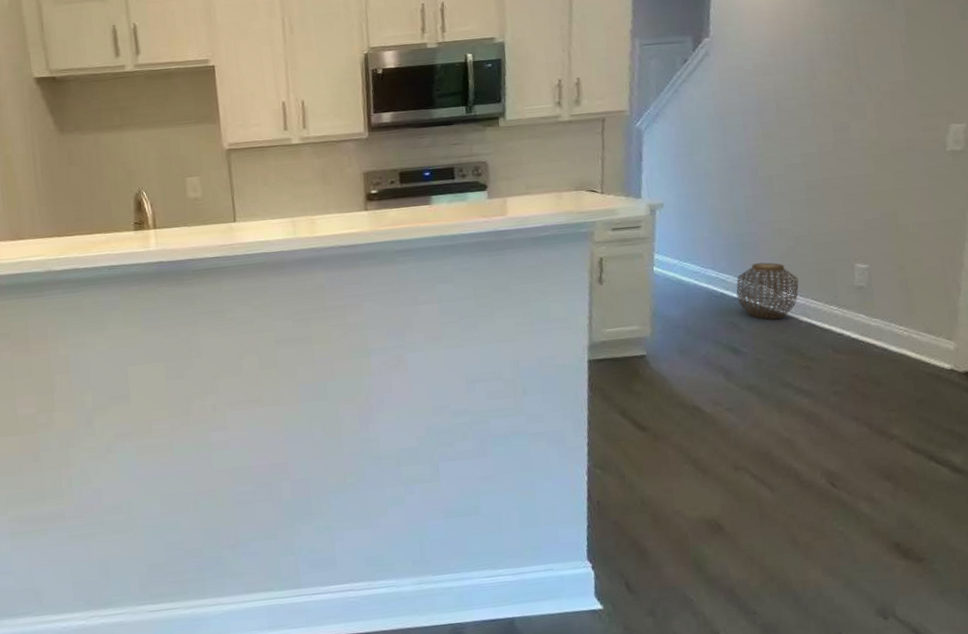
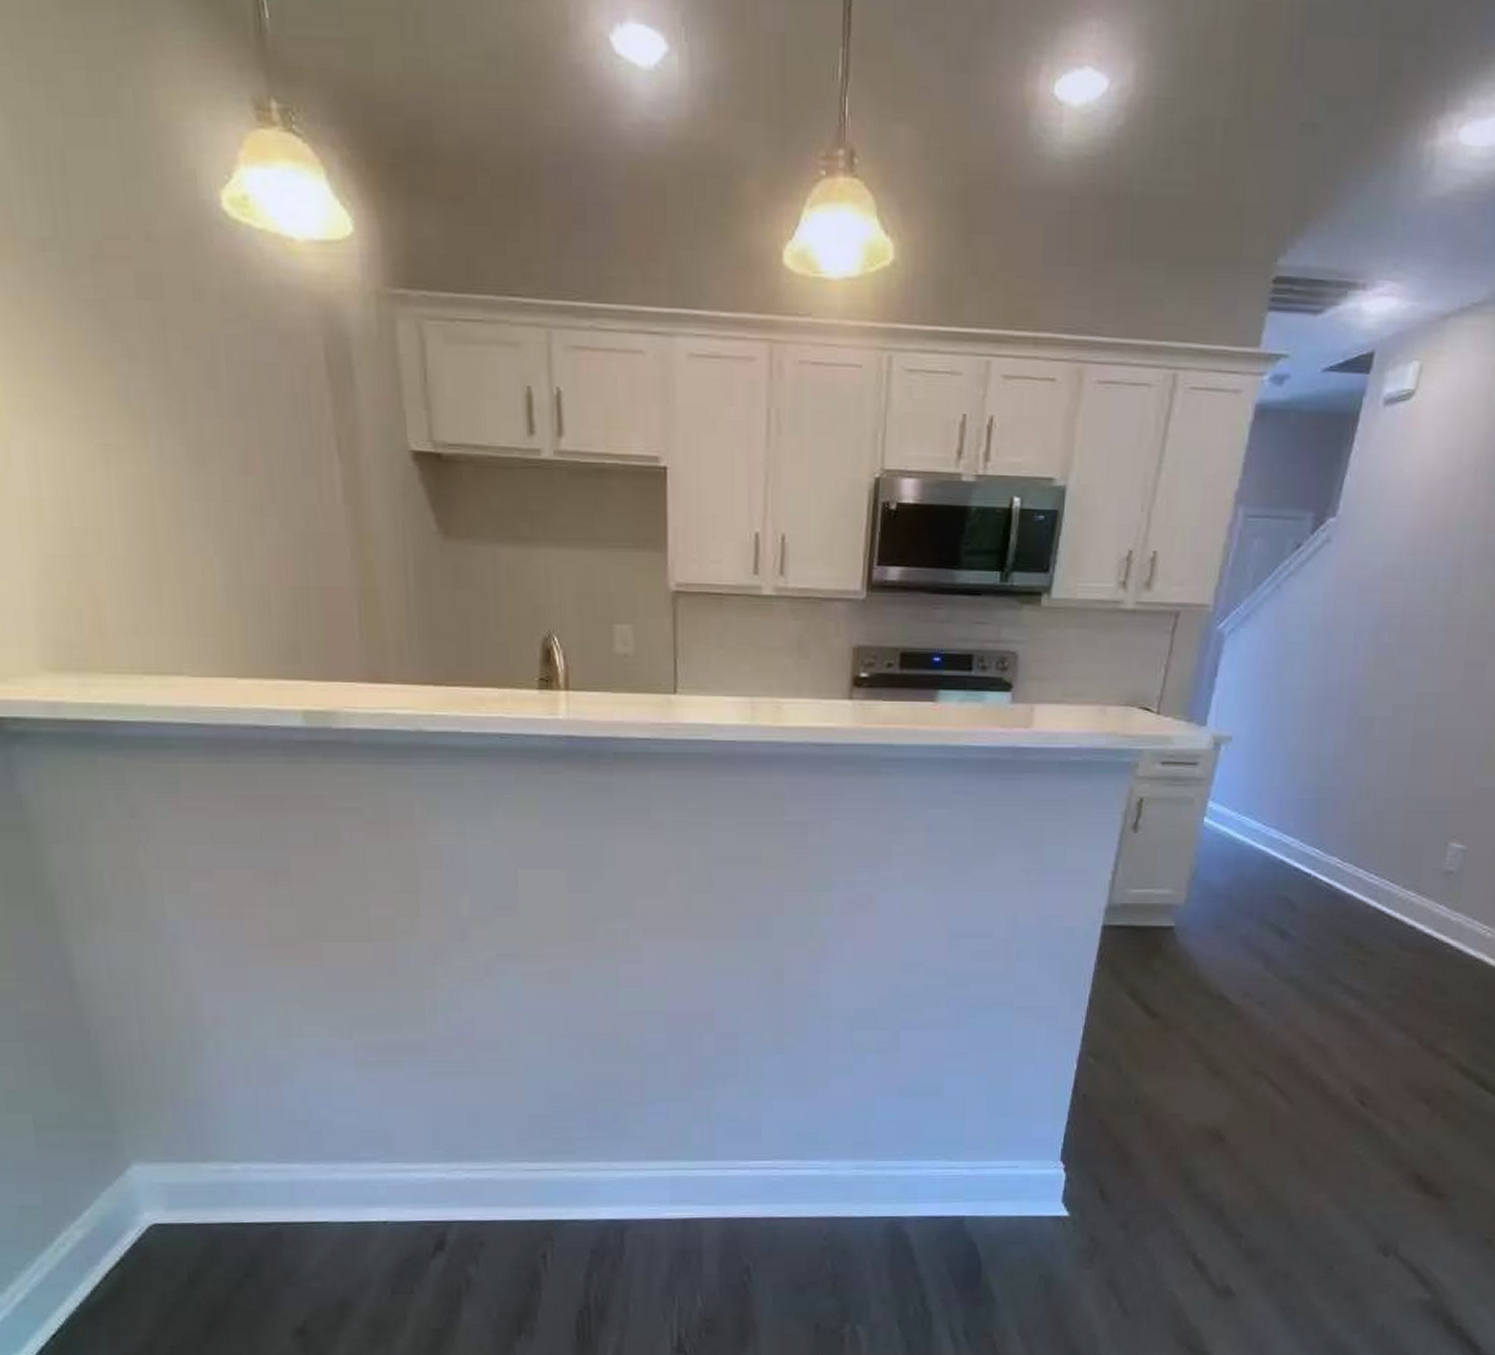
woven basket: present [736,262,799,320] -> none [1298,828,1378,901]

